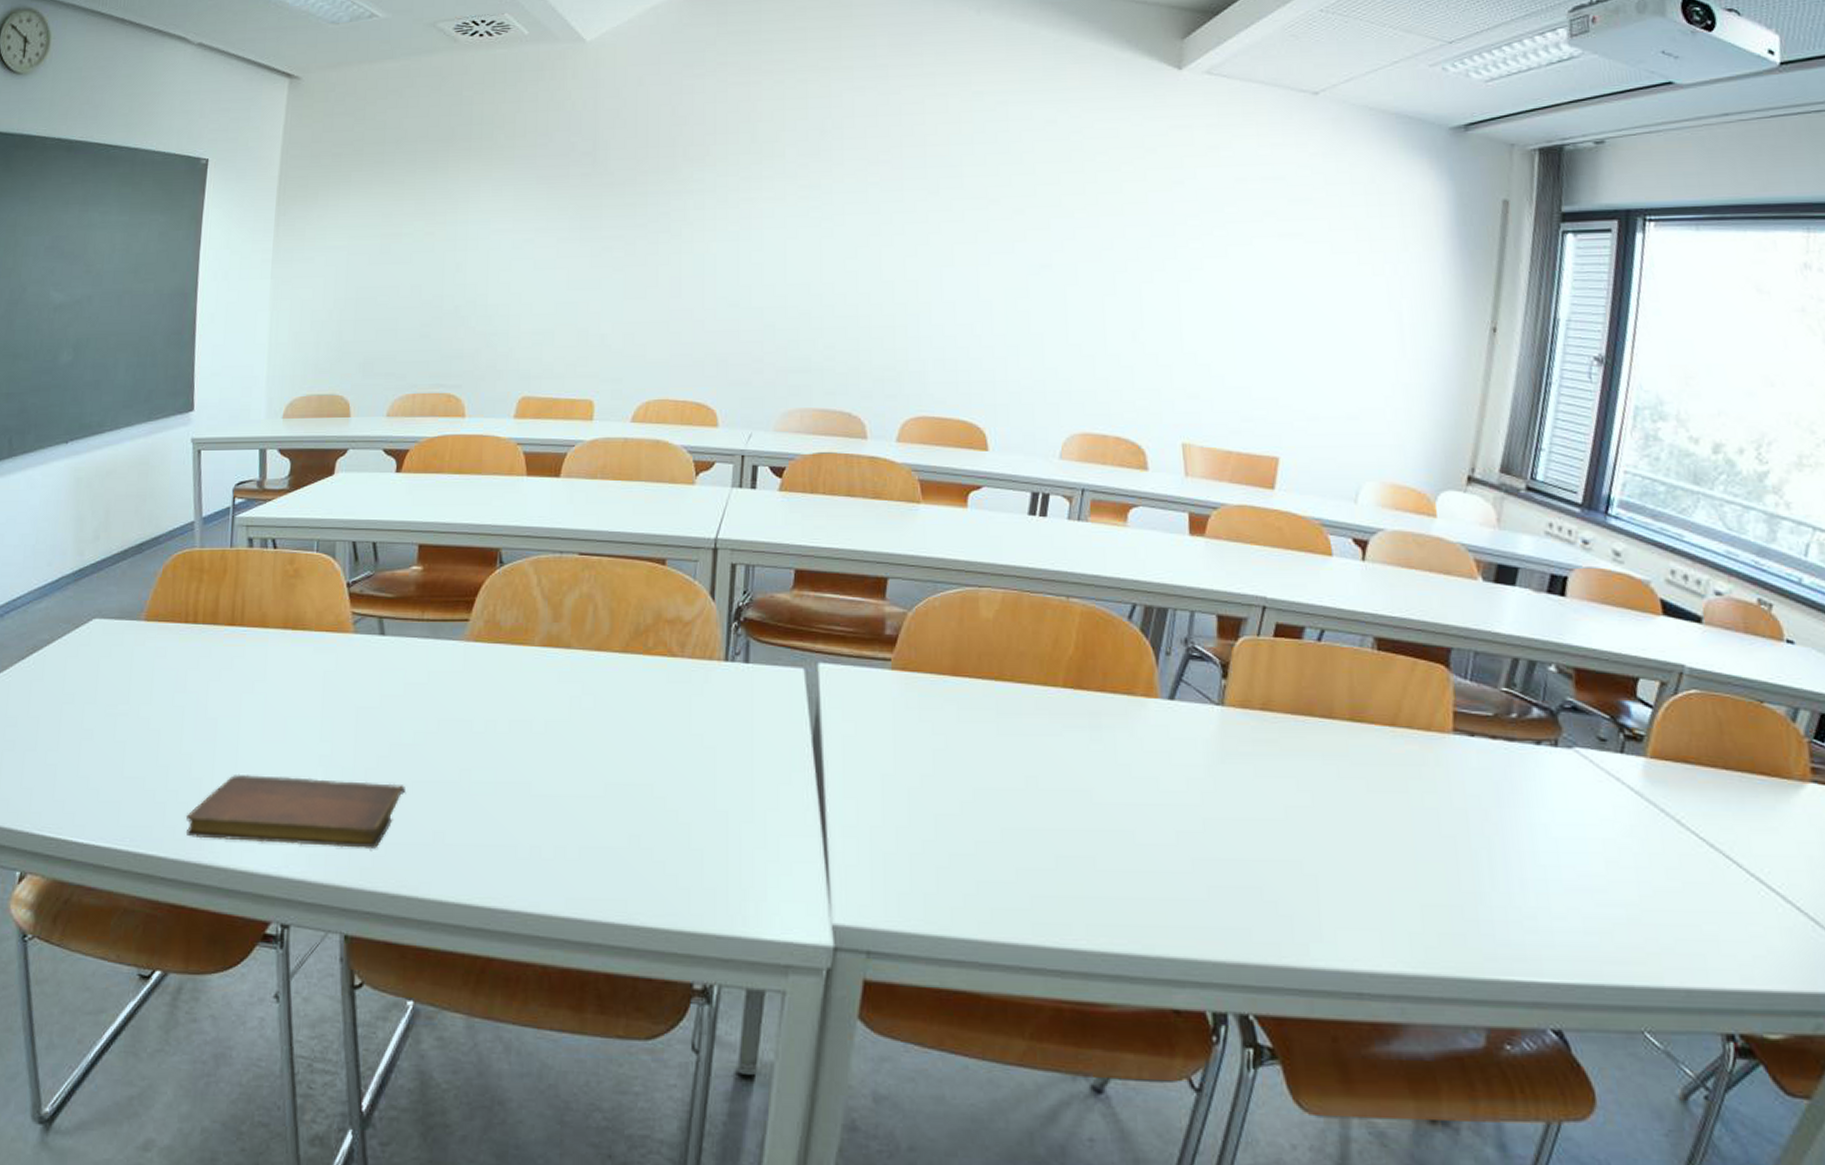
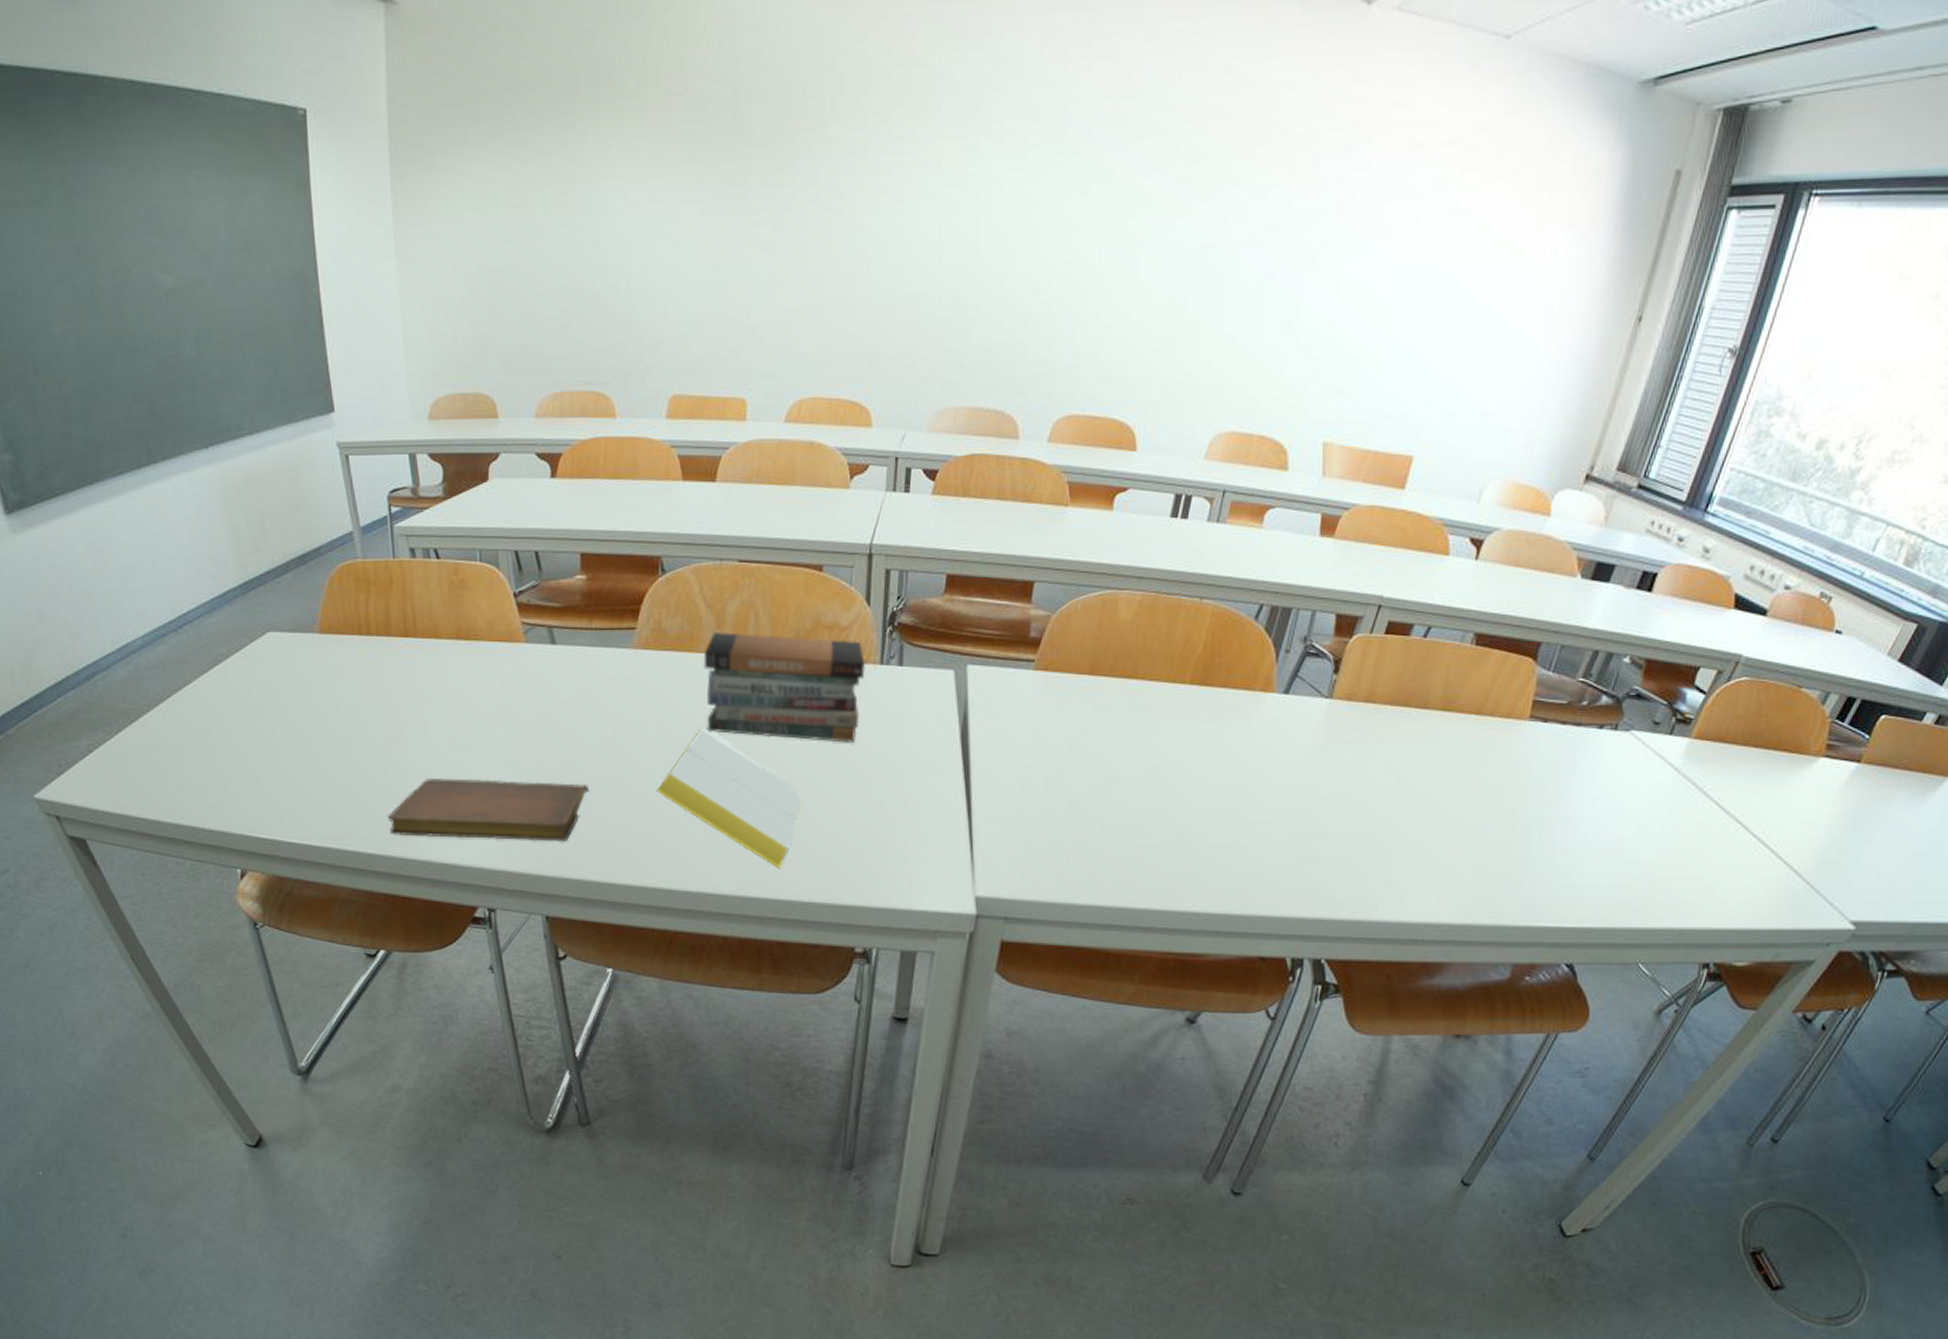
notepad: none [478,726,638,887] -> present [656,728,803,870]
book stack: none [537,626,710,745] -> present [703,632,866,743]

